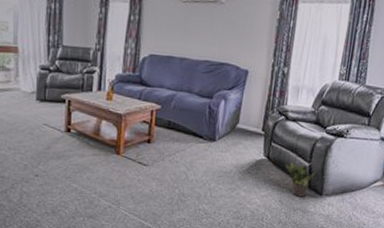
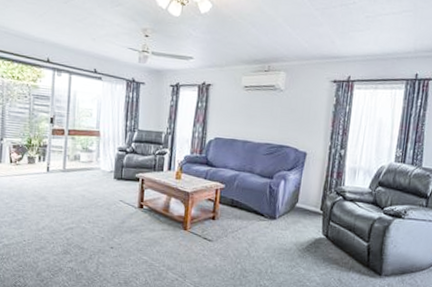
potted plant: present [285,162,316,197] -> none [344,241,375,277]

